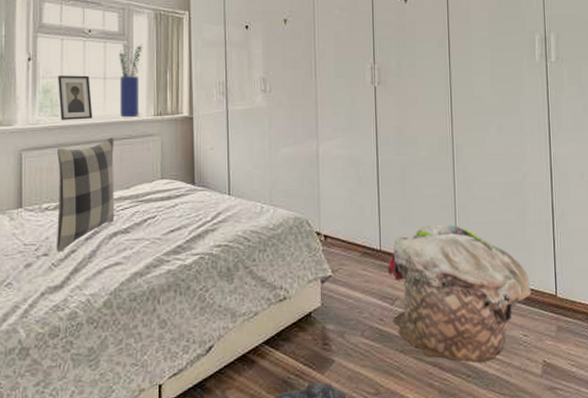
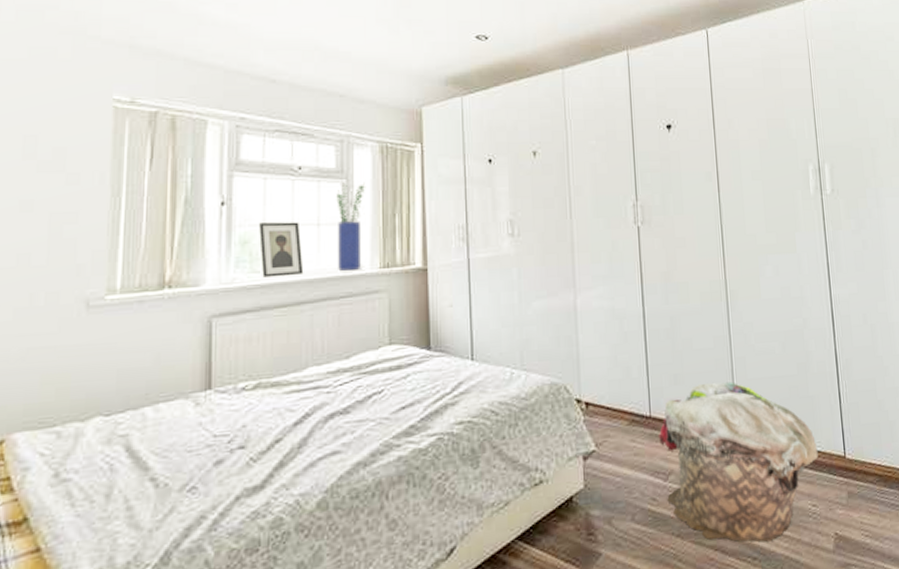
pillow: present [57,137,115,252] -> none [257,296,332,443]

